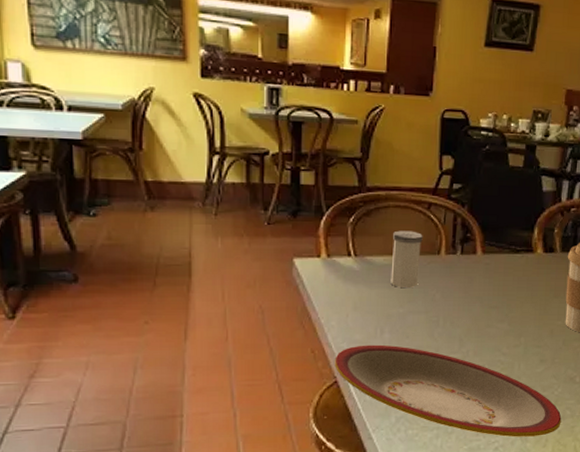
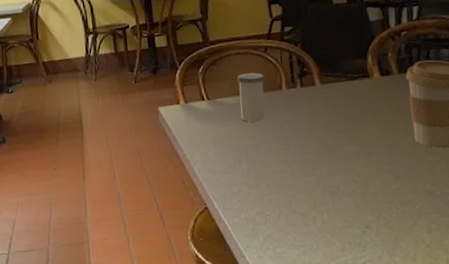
plate: present [334,344,562,437] -> none [203,173,428,252]

